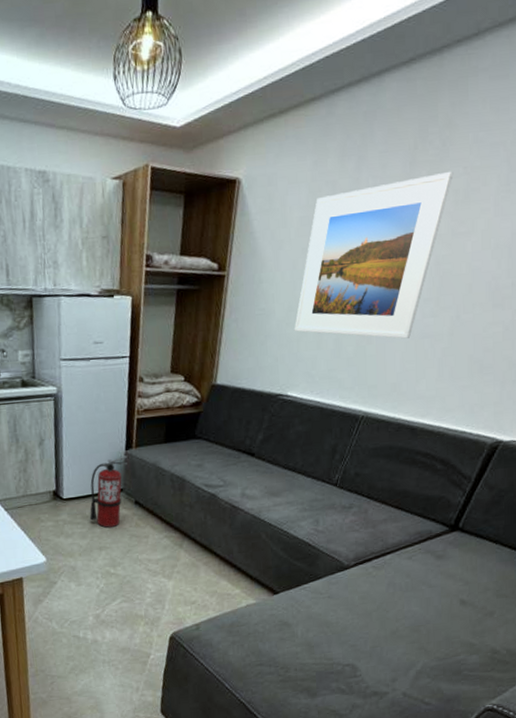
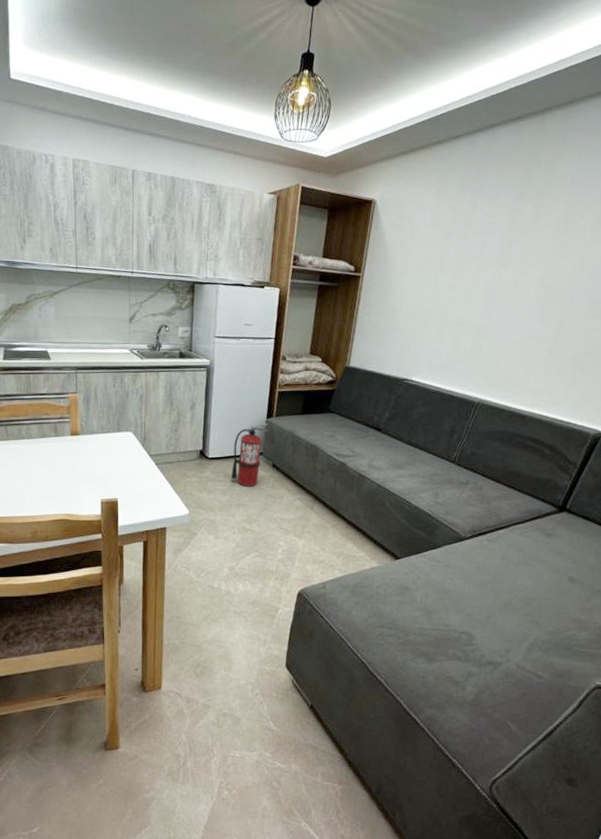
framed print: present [294,171,454,339] -> none [418,205,556,339]

